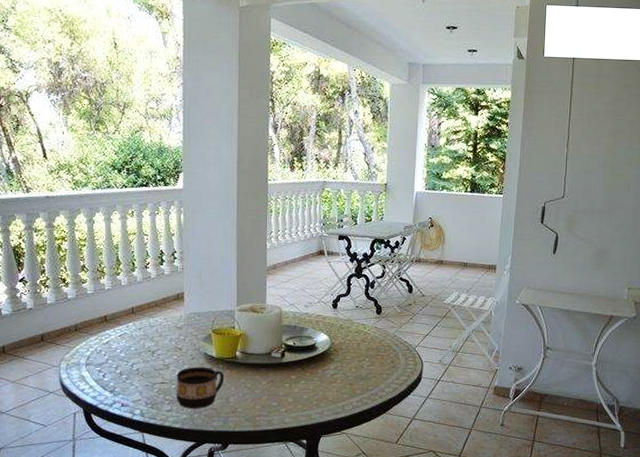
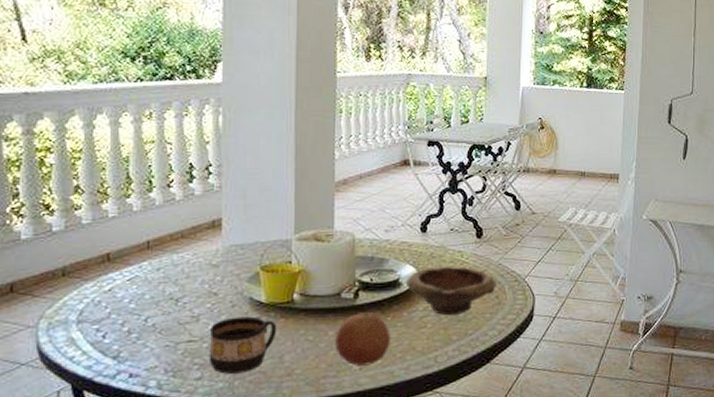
fruit: none [267,369,308,409] -> present [335,312,390,366]
bowl: none [320,336,393,375] -> present [405,267,498,316]

